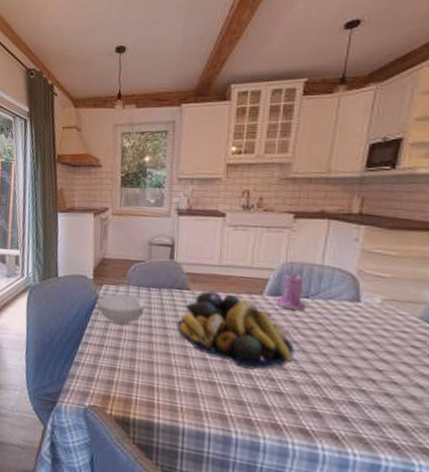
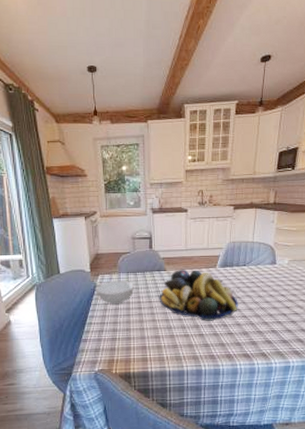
candle: present [275,272,307,311] -> none [225,249,244,276]

